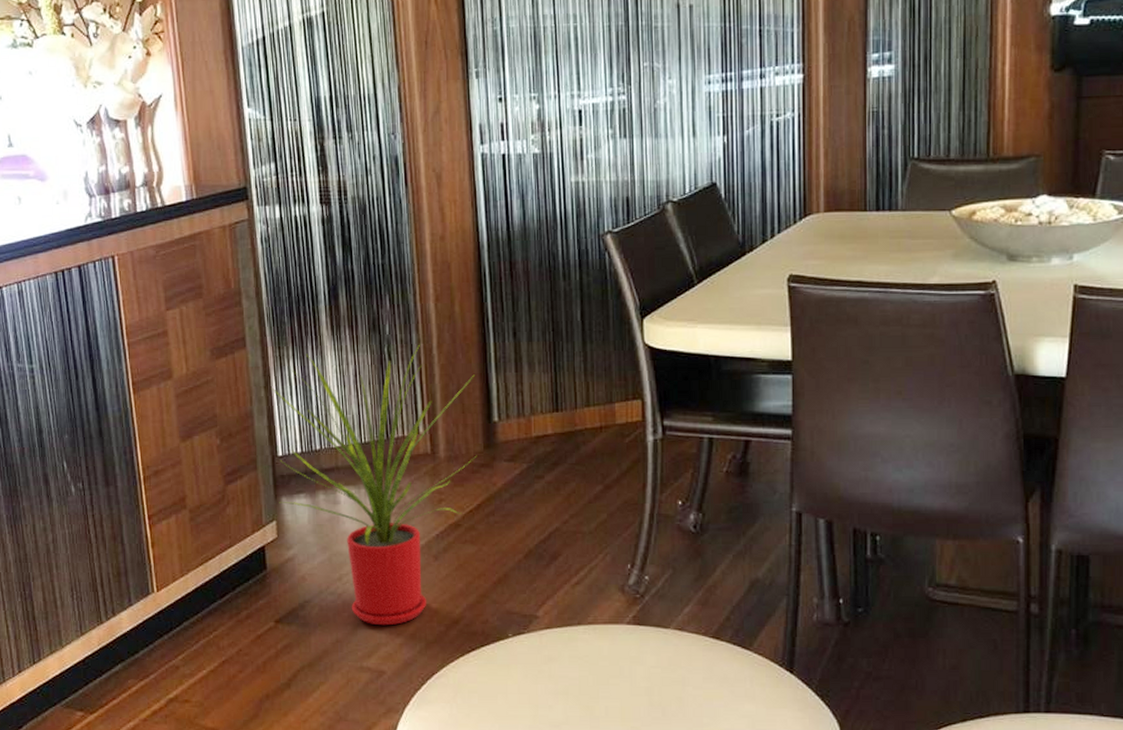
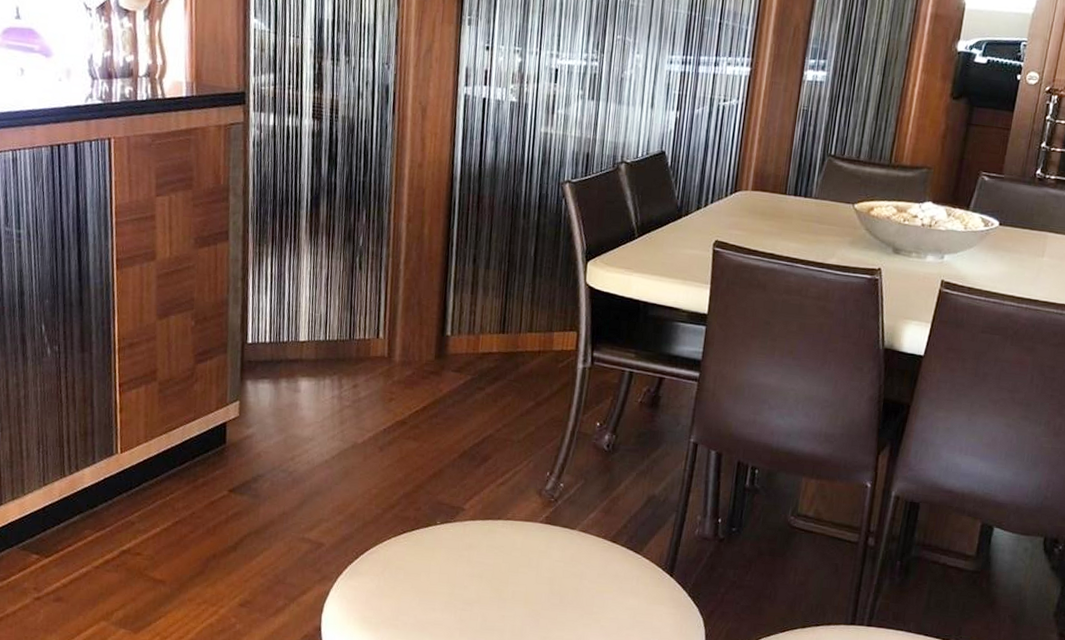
house plant: present [271,345,477,626] -> none [244,254,435,504]

